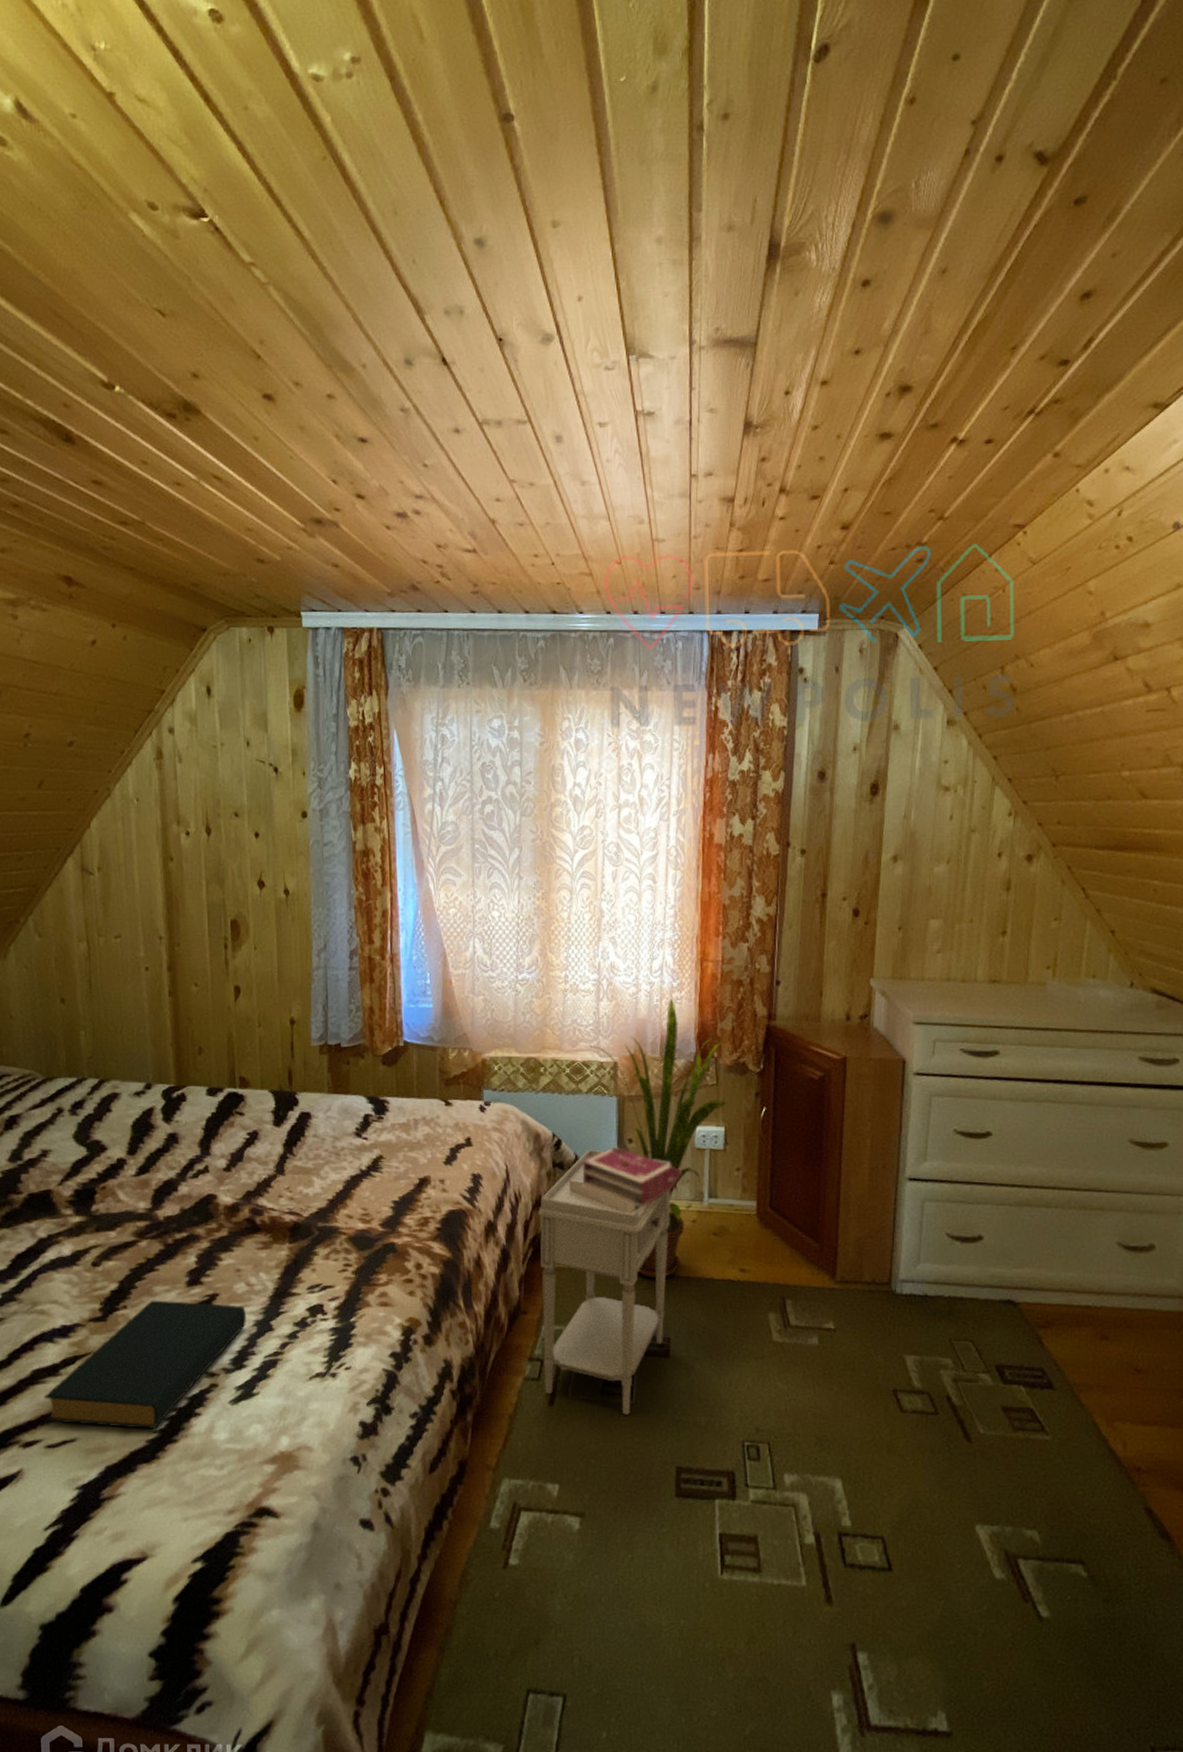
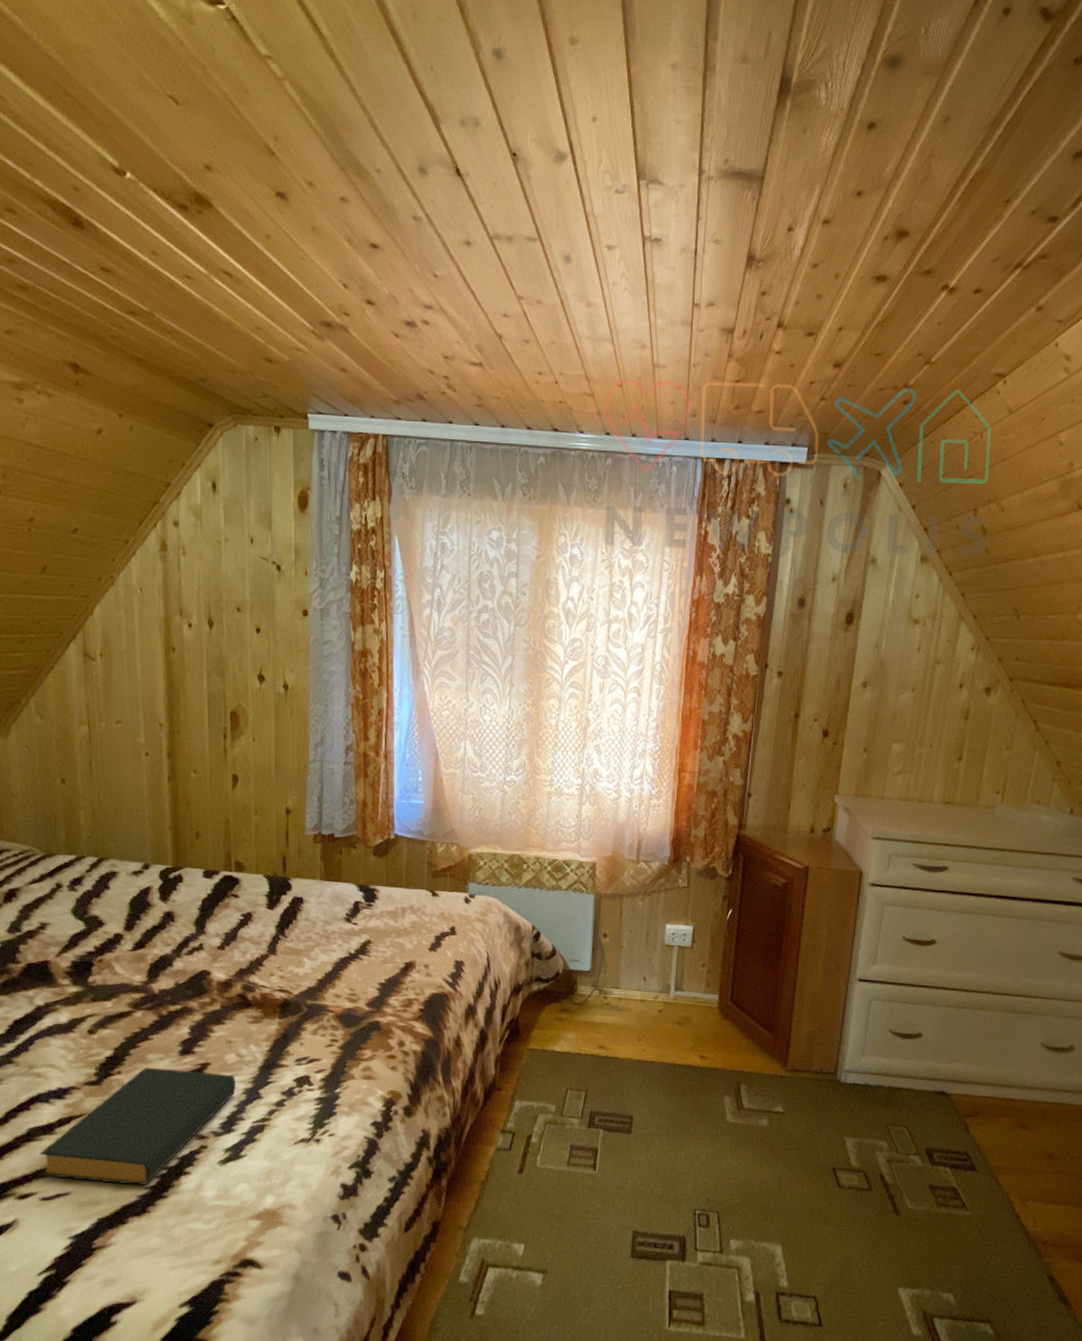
nightstand: present [537,1149,671,1415] -> none [514,942,642,1184]
book: present [568,1146,683,1214] -> none [545,940,652,1002]
house plant: present [589,998,727,1279] -> none [571,805,696,1062]

